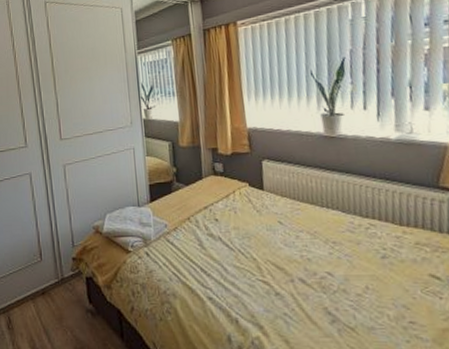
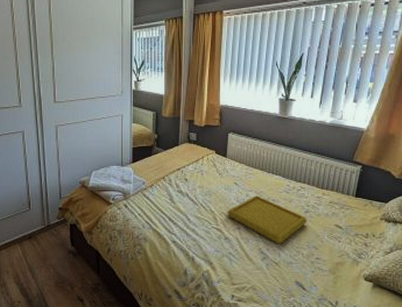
serving tray: none [273,237,387,302] -> present [227,195,307,244]

